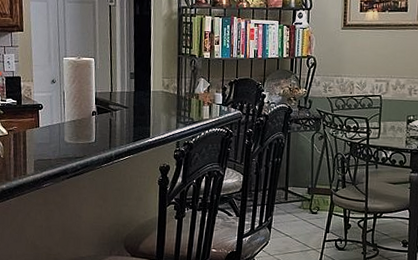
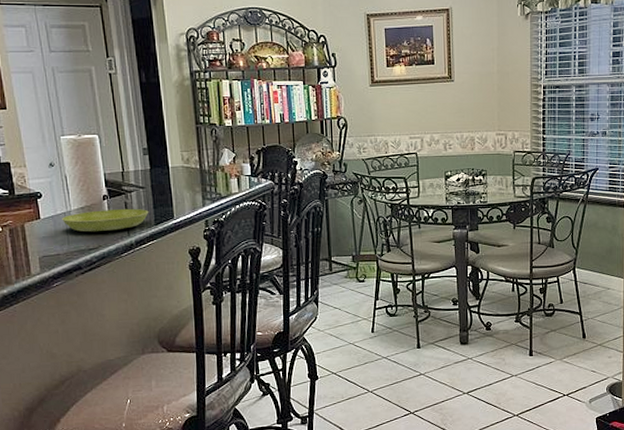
saucer: none [56,124,129,143] -> present [62,208,149,232]

